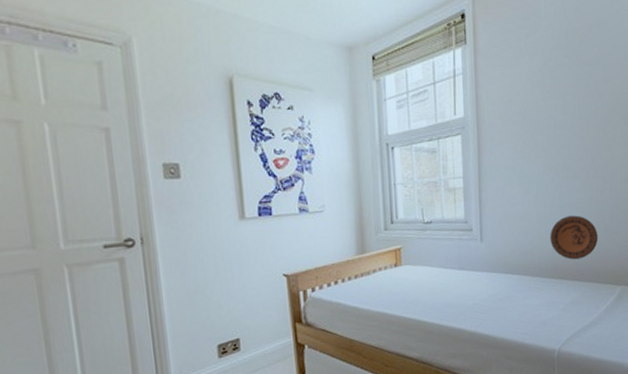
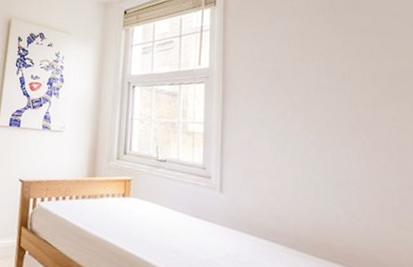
decorative plate: present [550,215,598,260] -> none [310,186,382,242]

